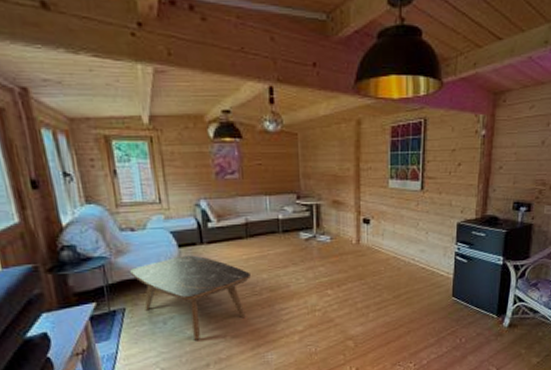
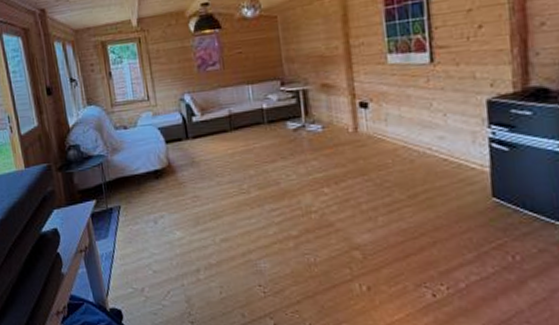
coffee table: present [130,255,251,340] -> none [124,151,237,242]

